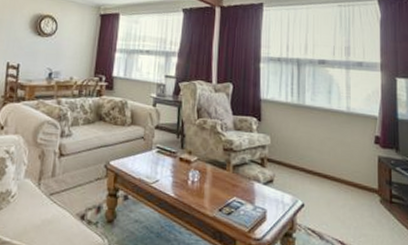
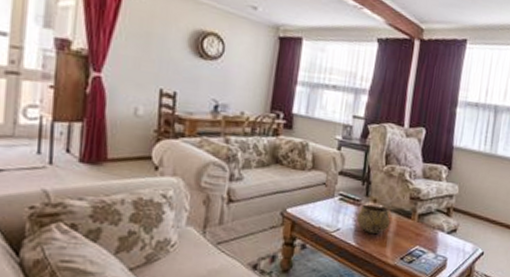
decorative bowl: none [173,156,206,185] -> present [356,204,391,234]

